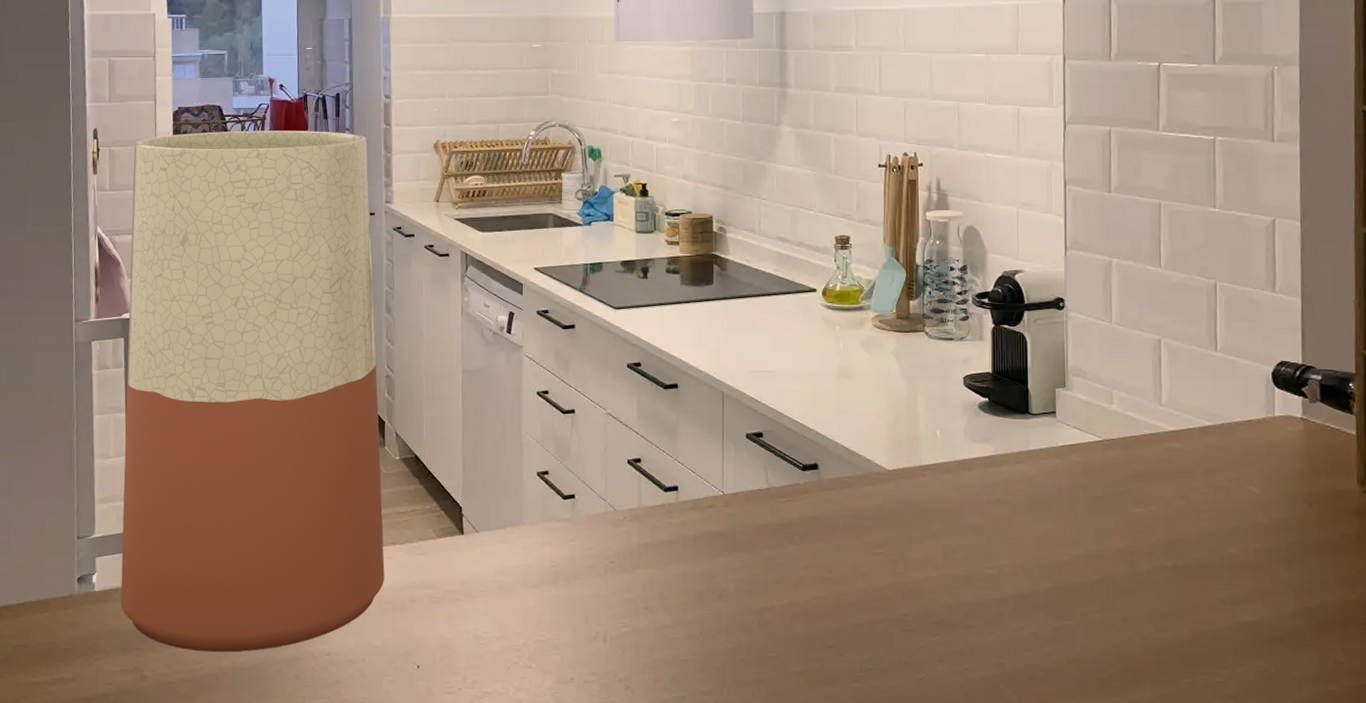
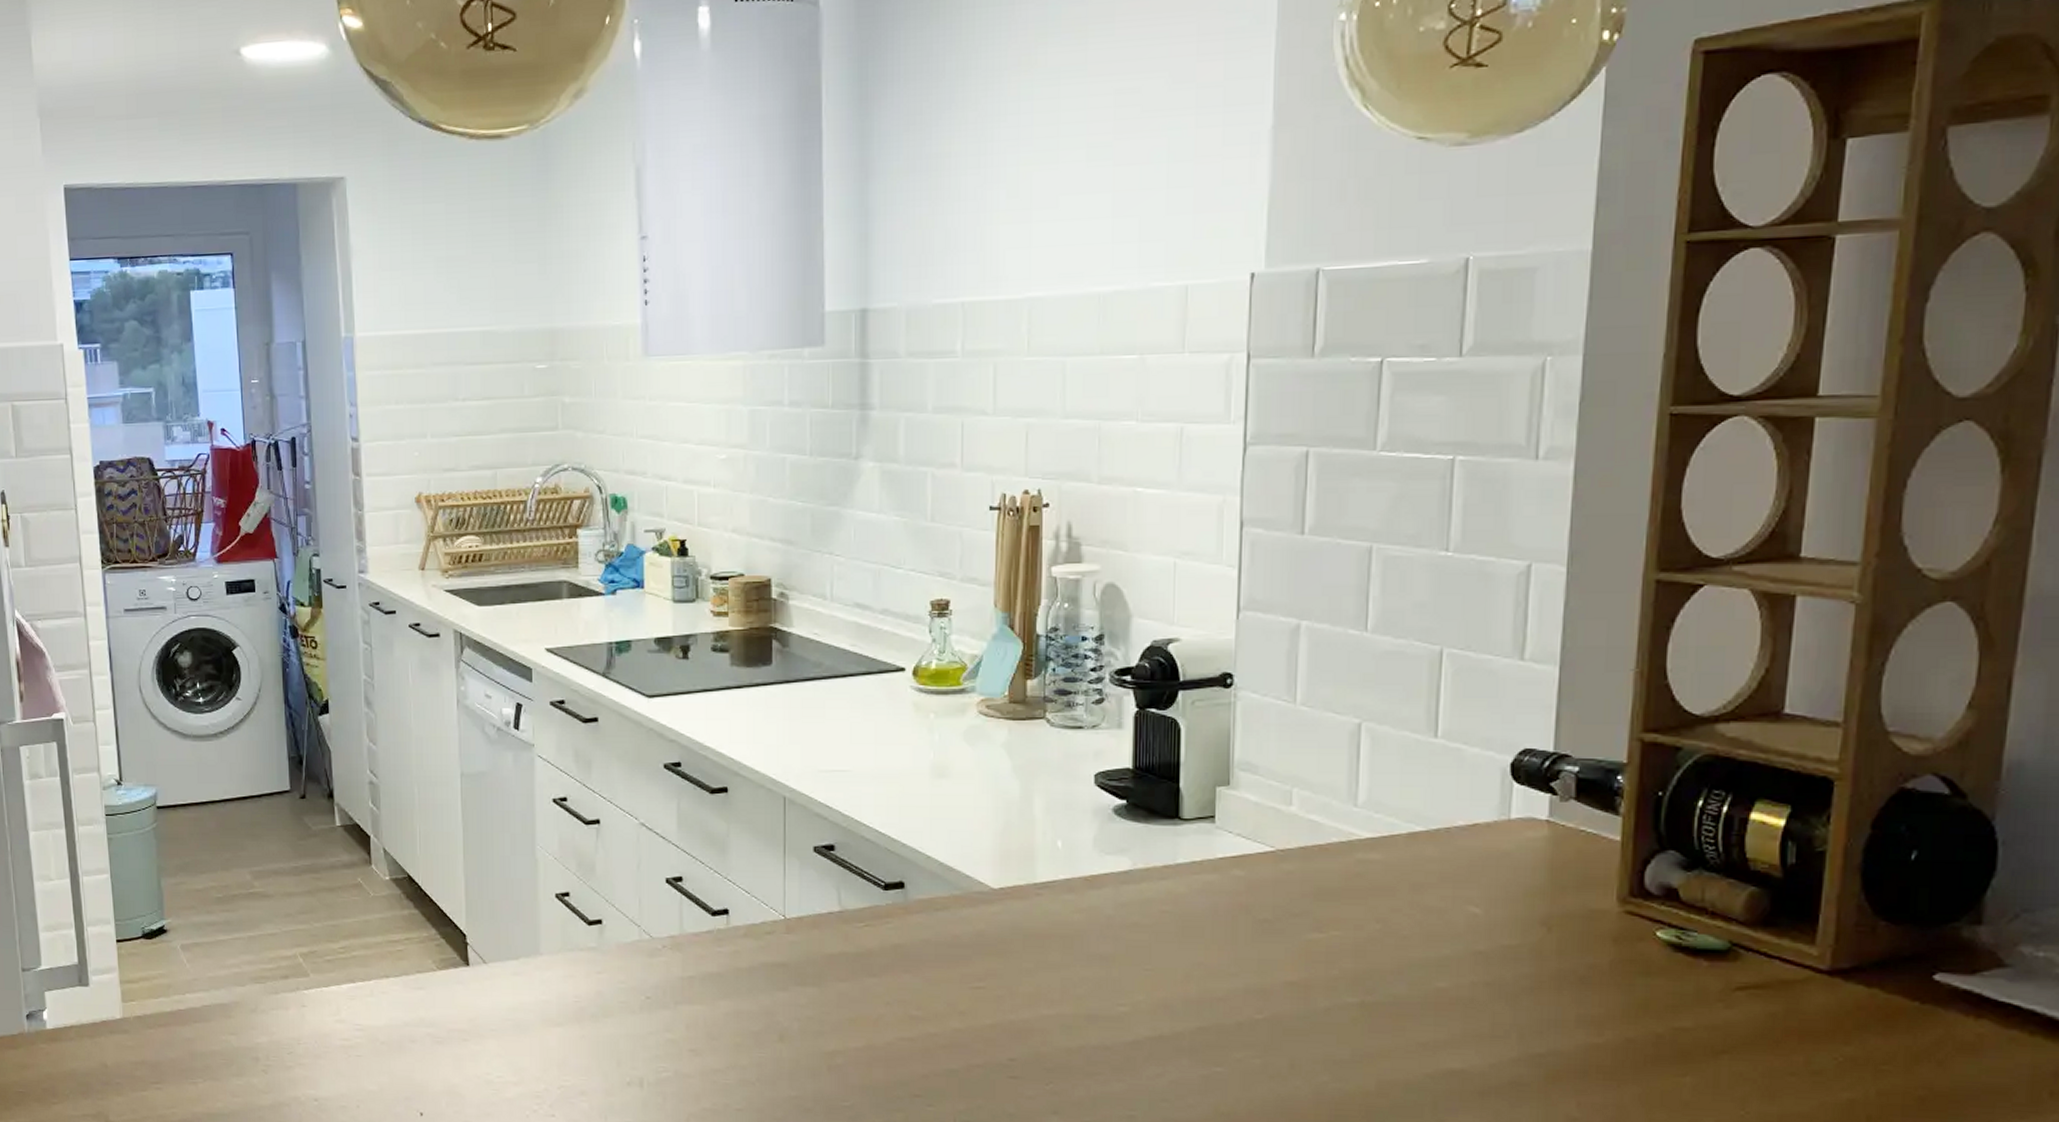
vase: present [120,130,385,653] -> none [50,485,378,1097]

